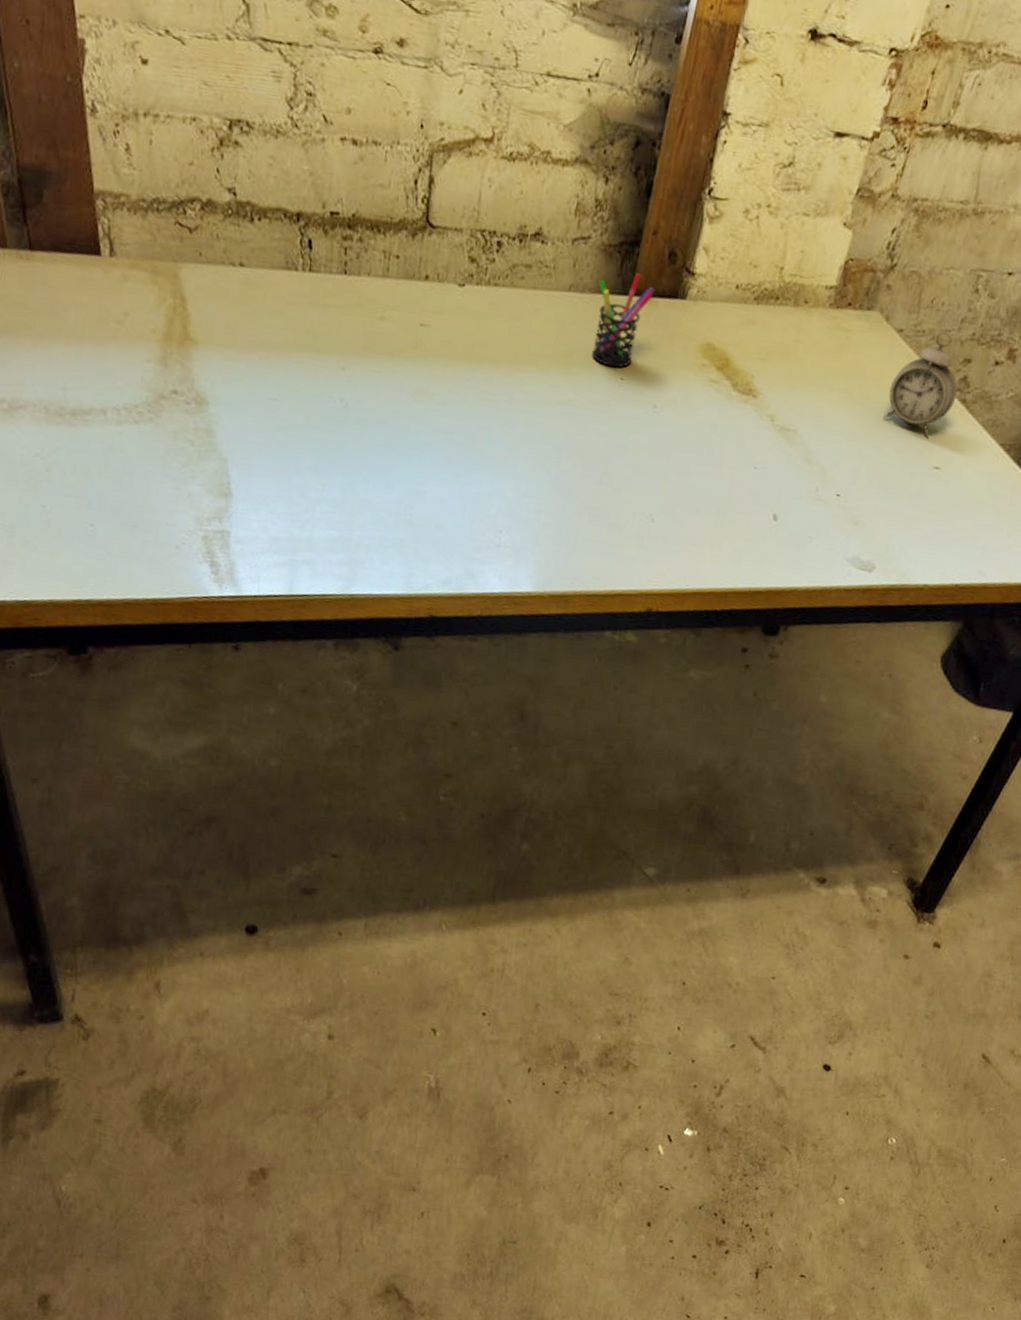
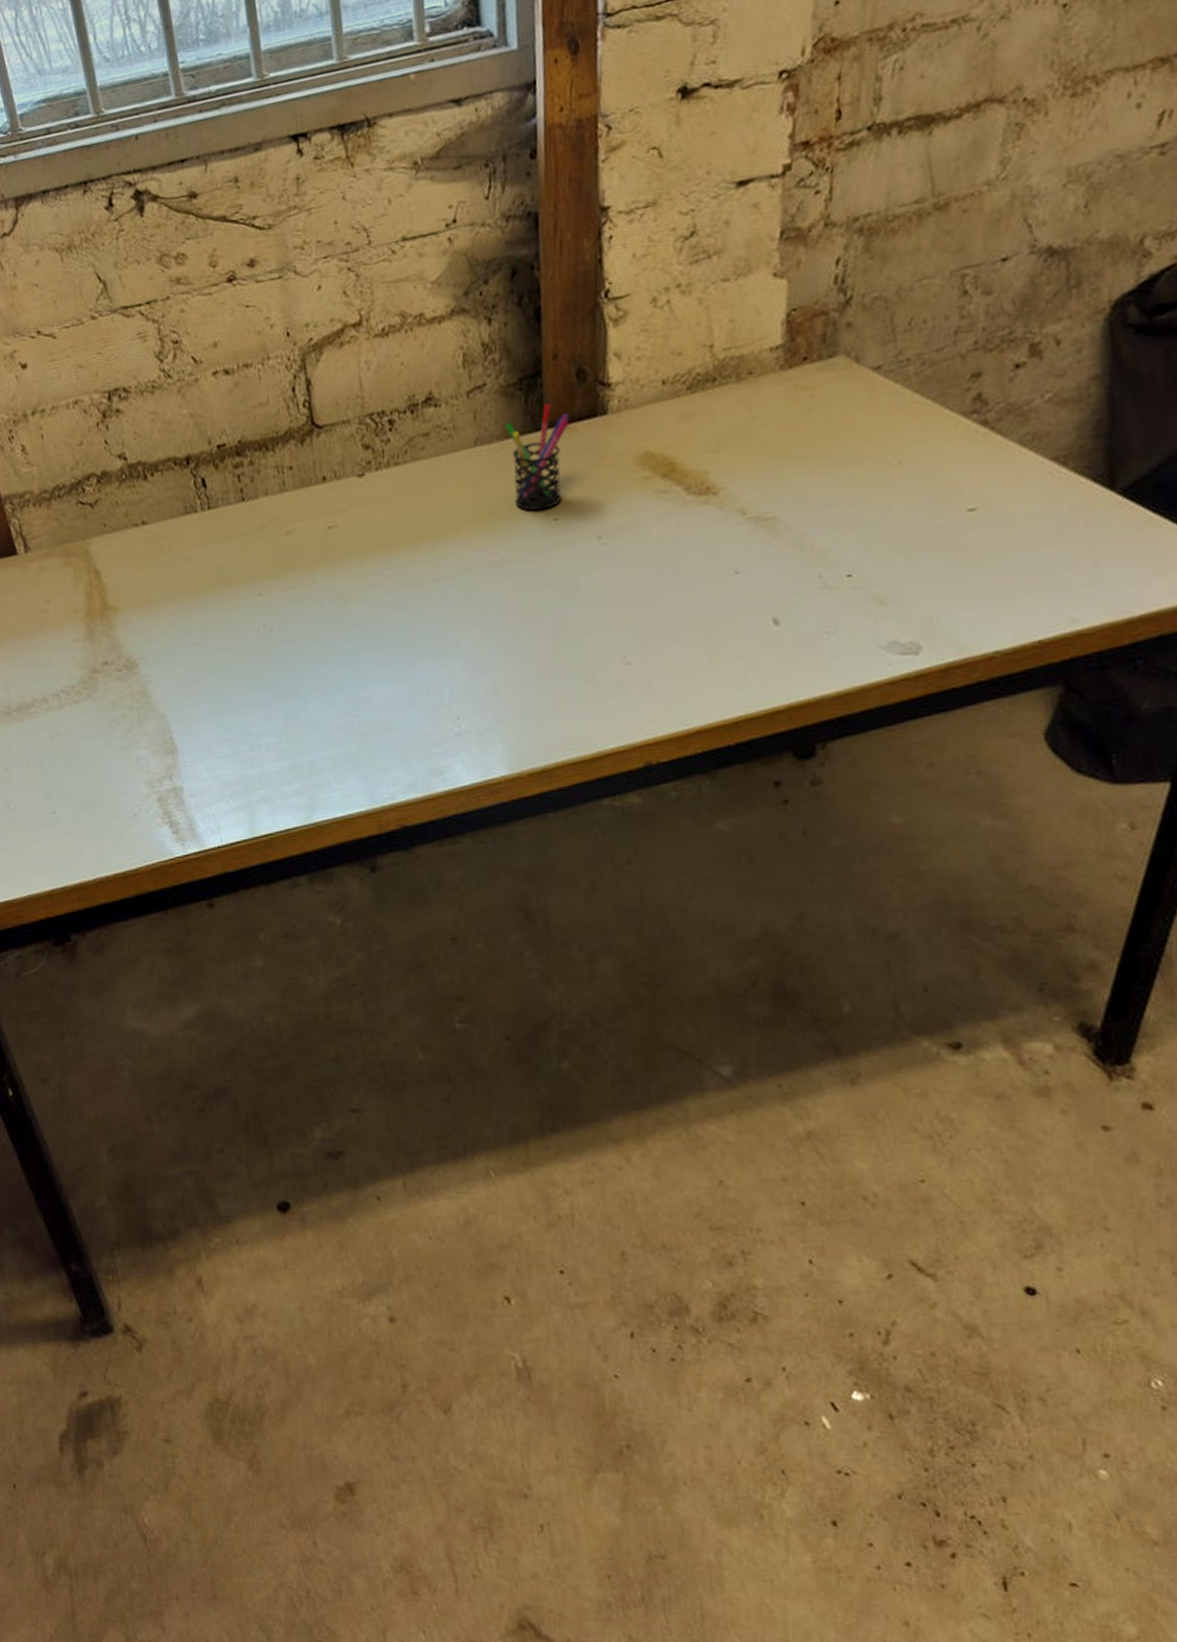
alarm clock: present [883,331,958,437] -> none [882,350,974,478]

